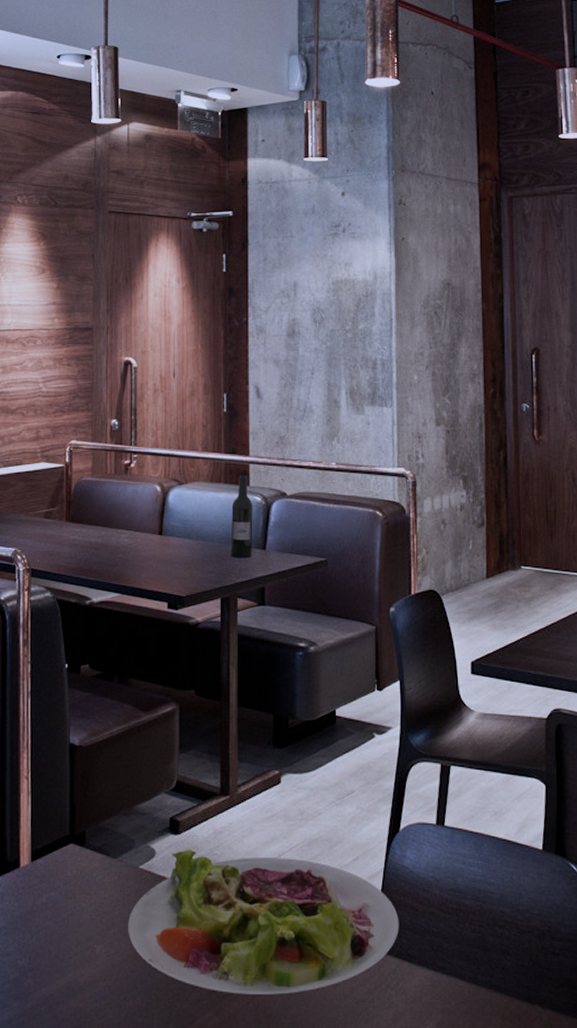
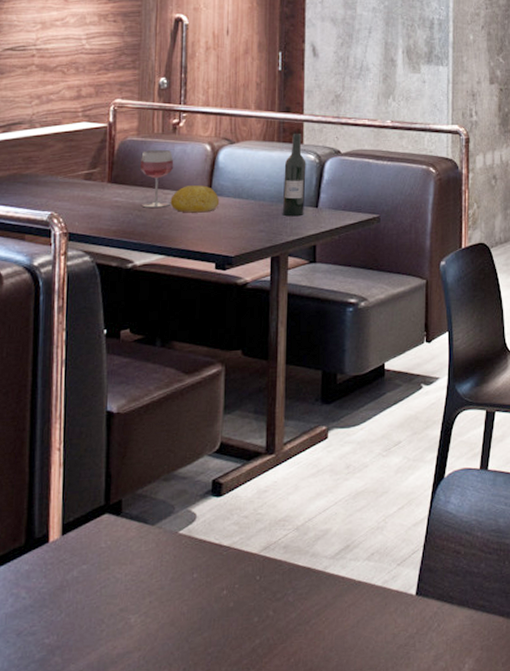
wineglass: none [94,489,127,546] -> present [139,149,174,208]
bread roll: none [124,525,170,552] -> present [170,185,220,213]
salad plate: present [128,850,399,995] -> none [165,511,442,651]

